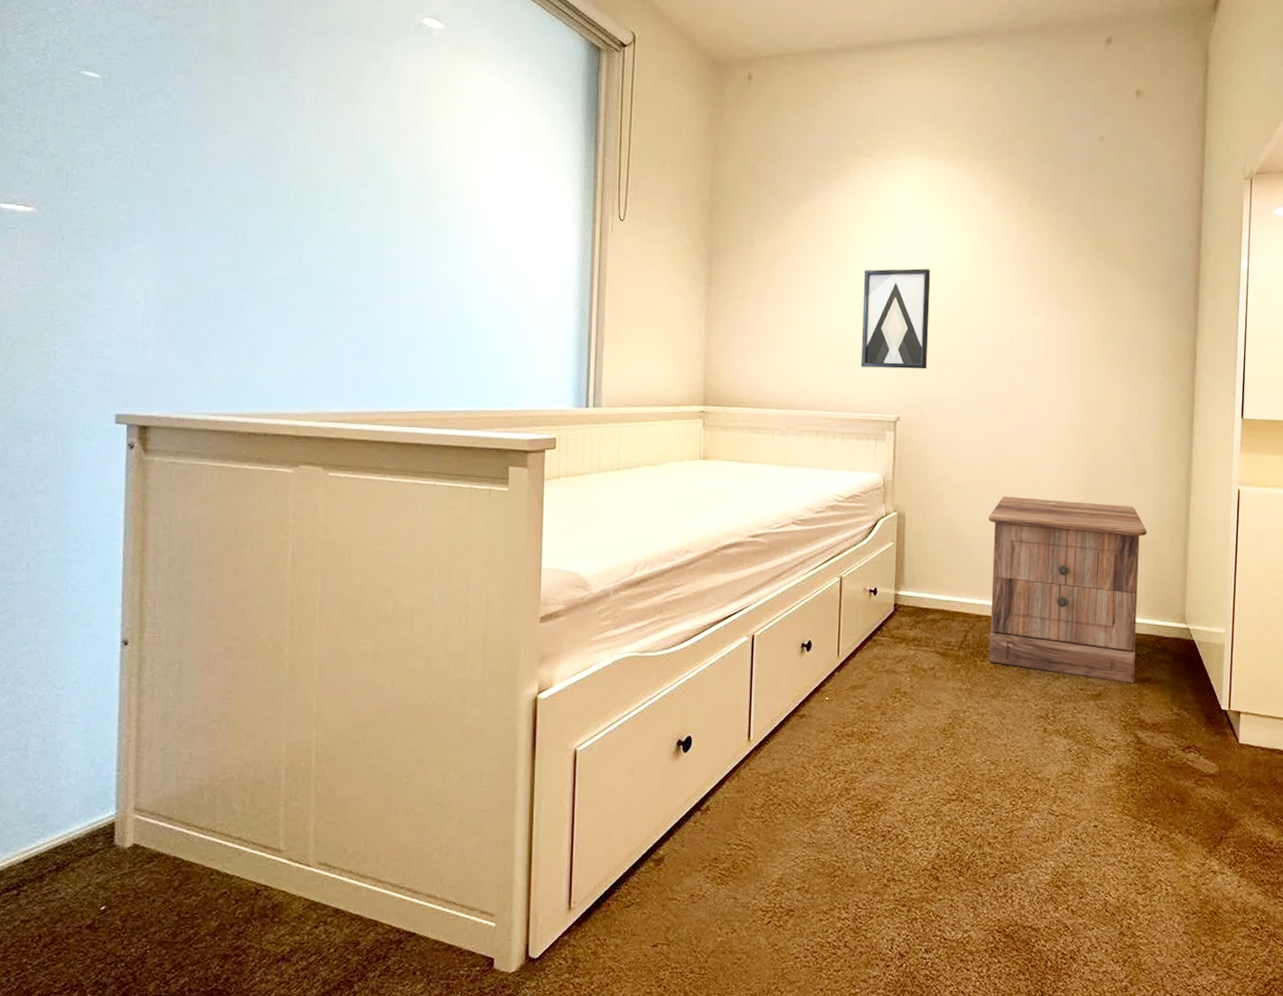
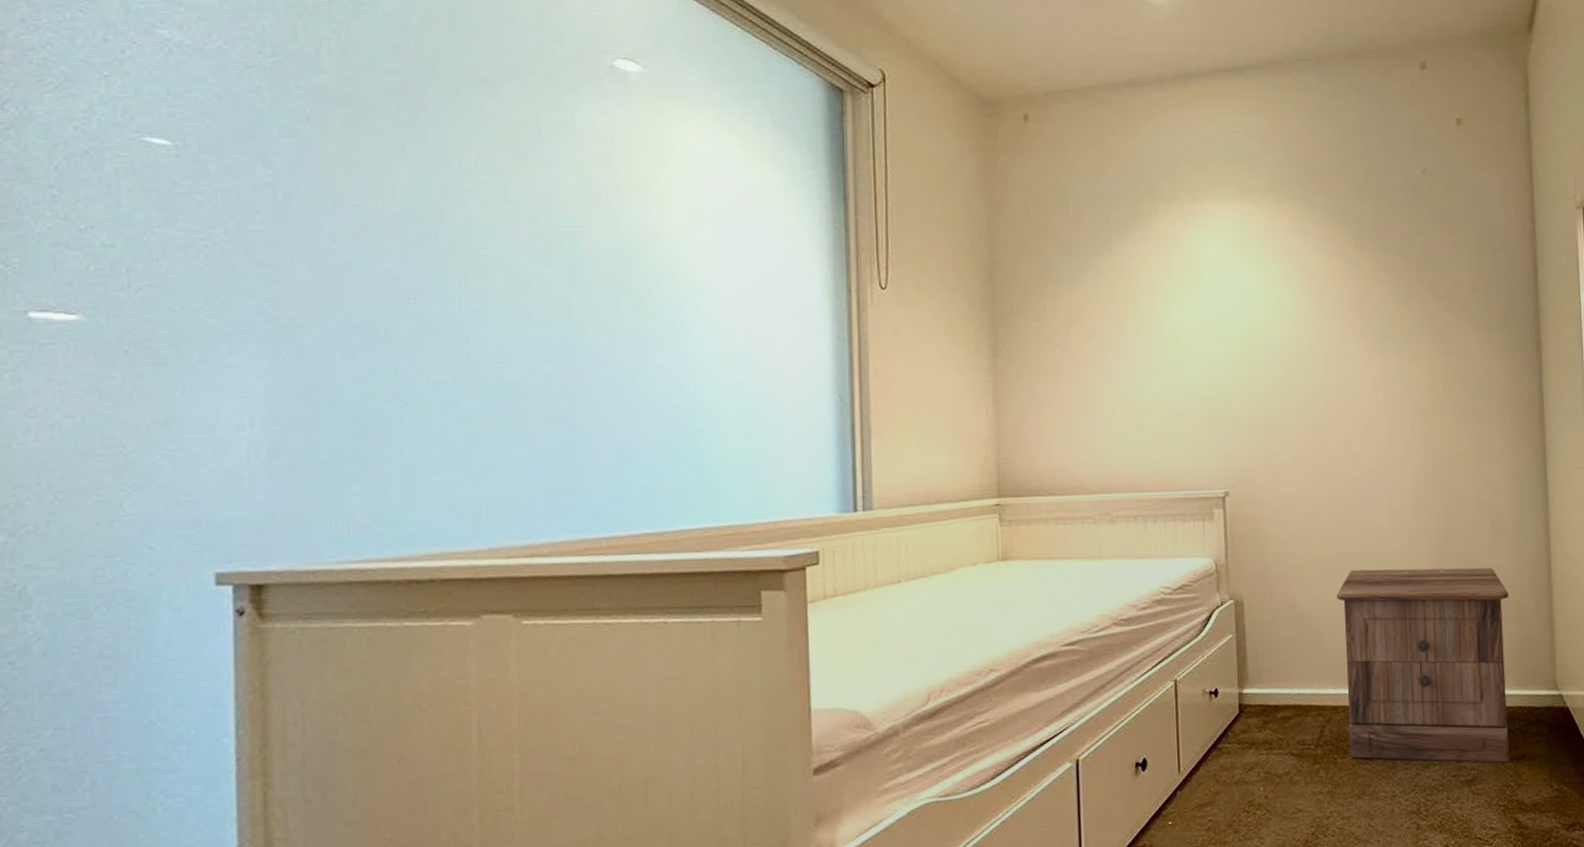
wall art: present [860,268,931,370] -> none [1175,323,1255,439]

